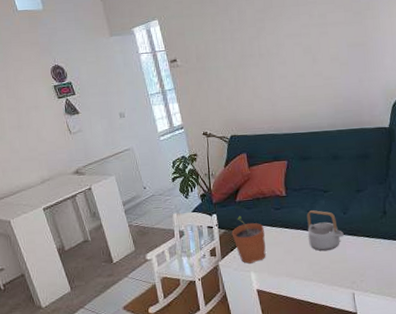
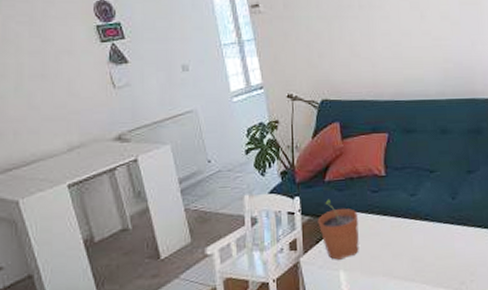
teapot: present [306,210,344,251] -> none [409,194,452,245]

